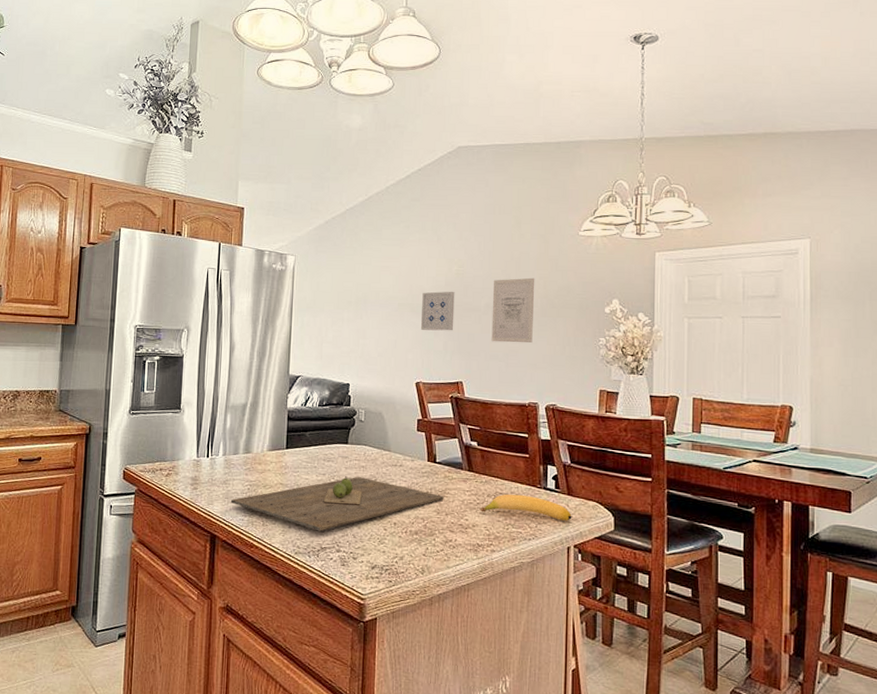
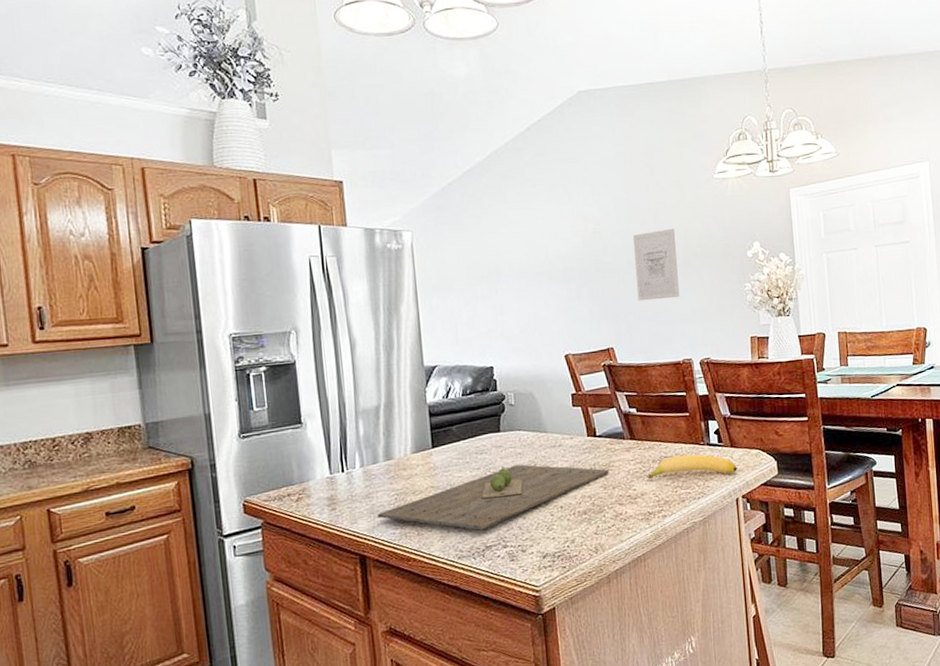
wall art: present [420,291,455,331] -> none [560,251,598,298]

